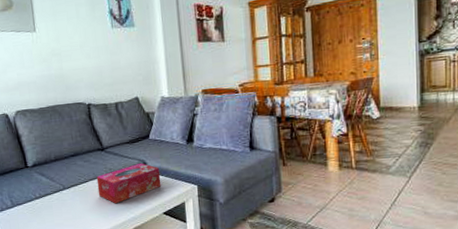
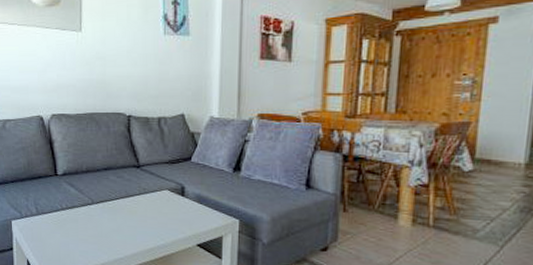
tissue box: present [96,162,162,204] -> none [128,186,199,228]

